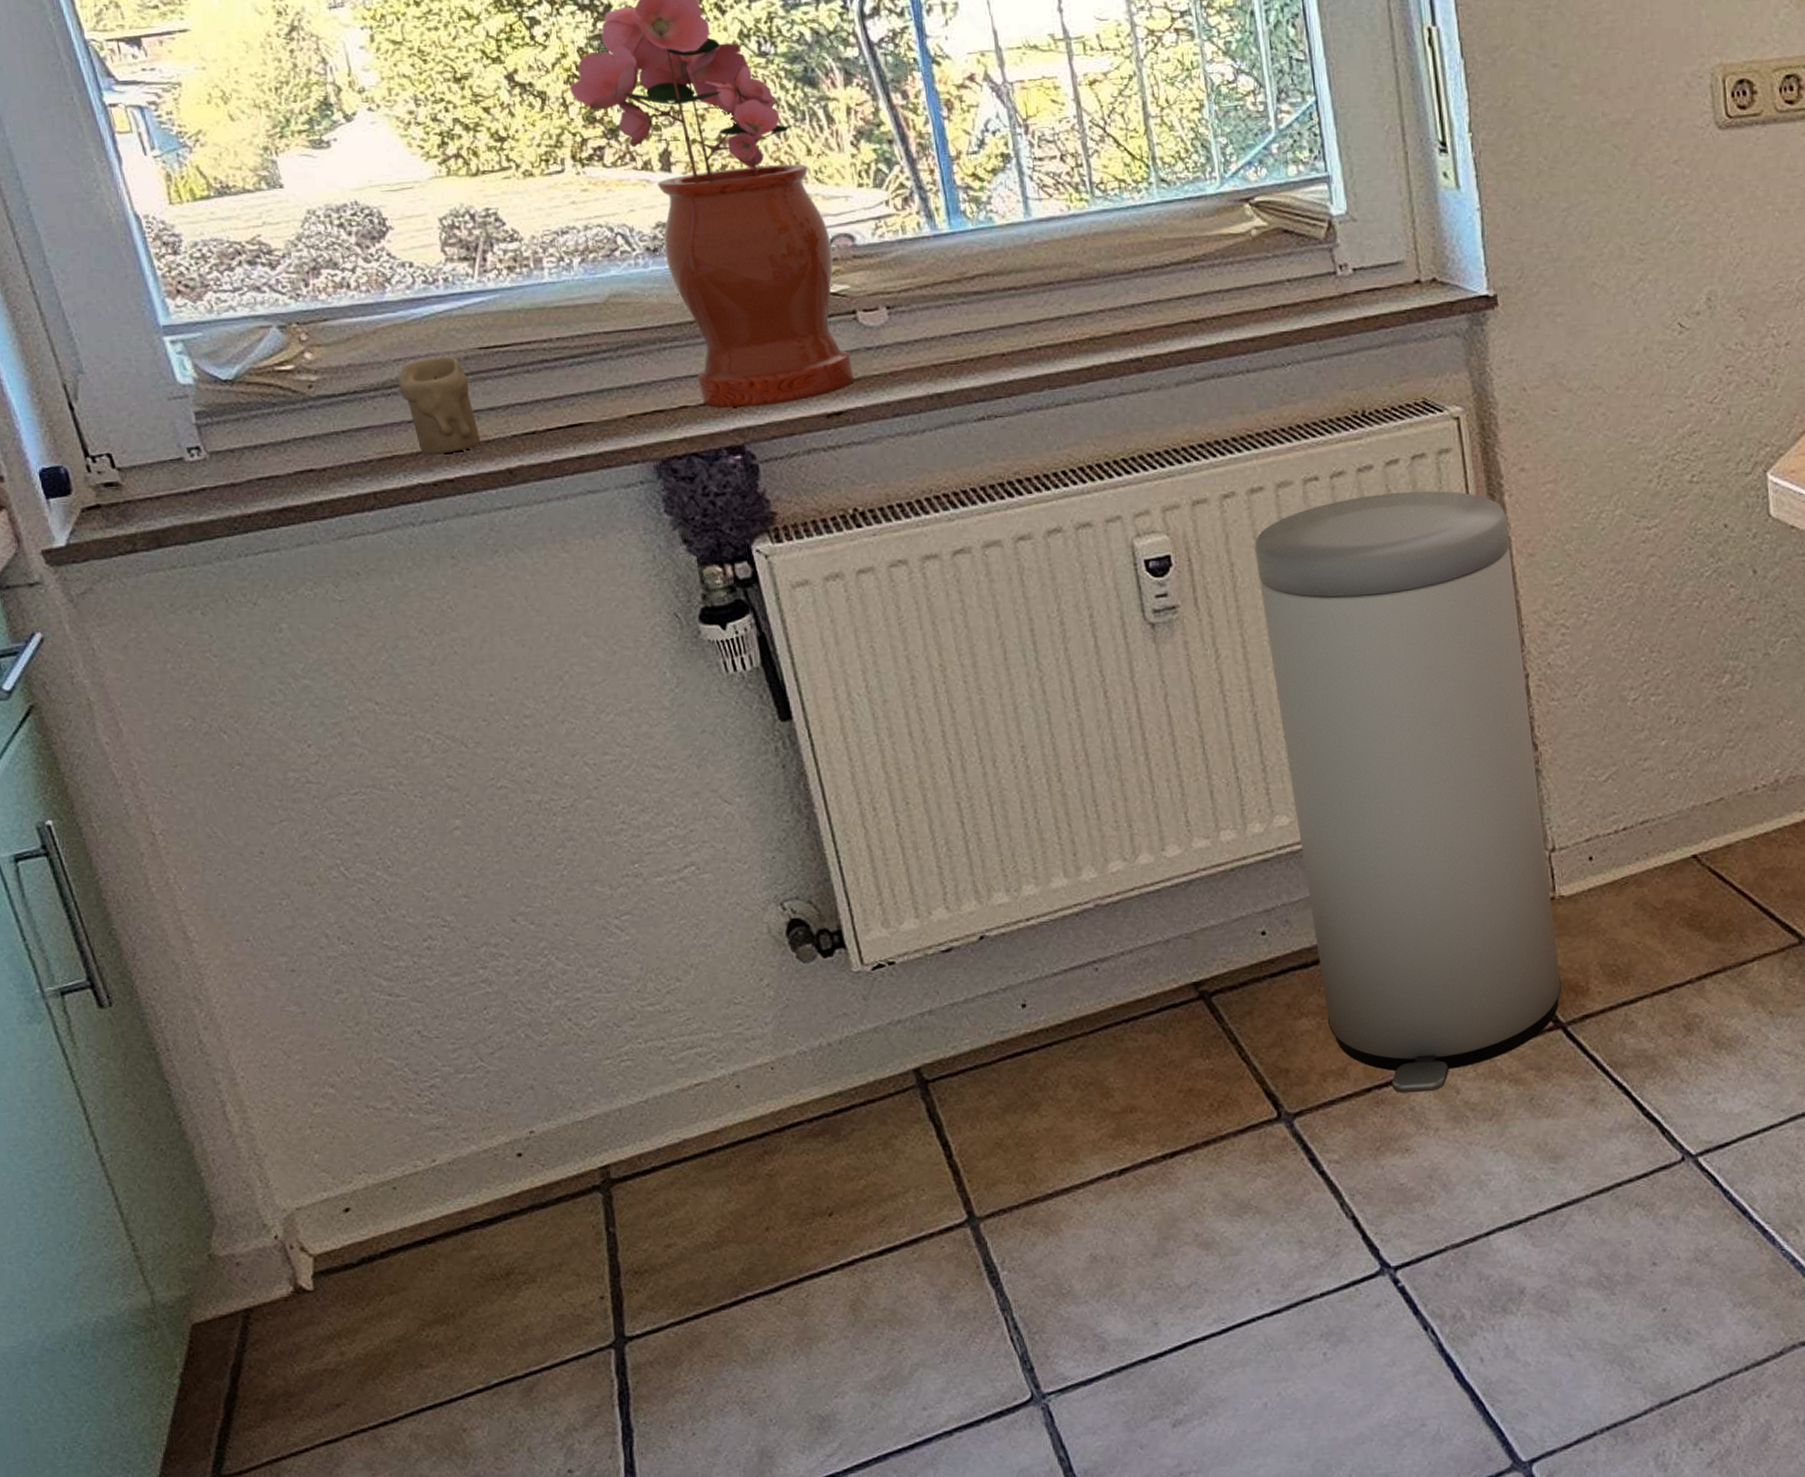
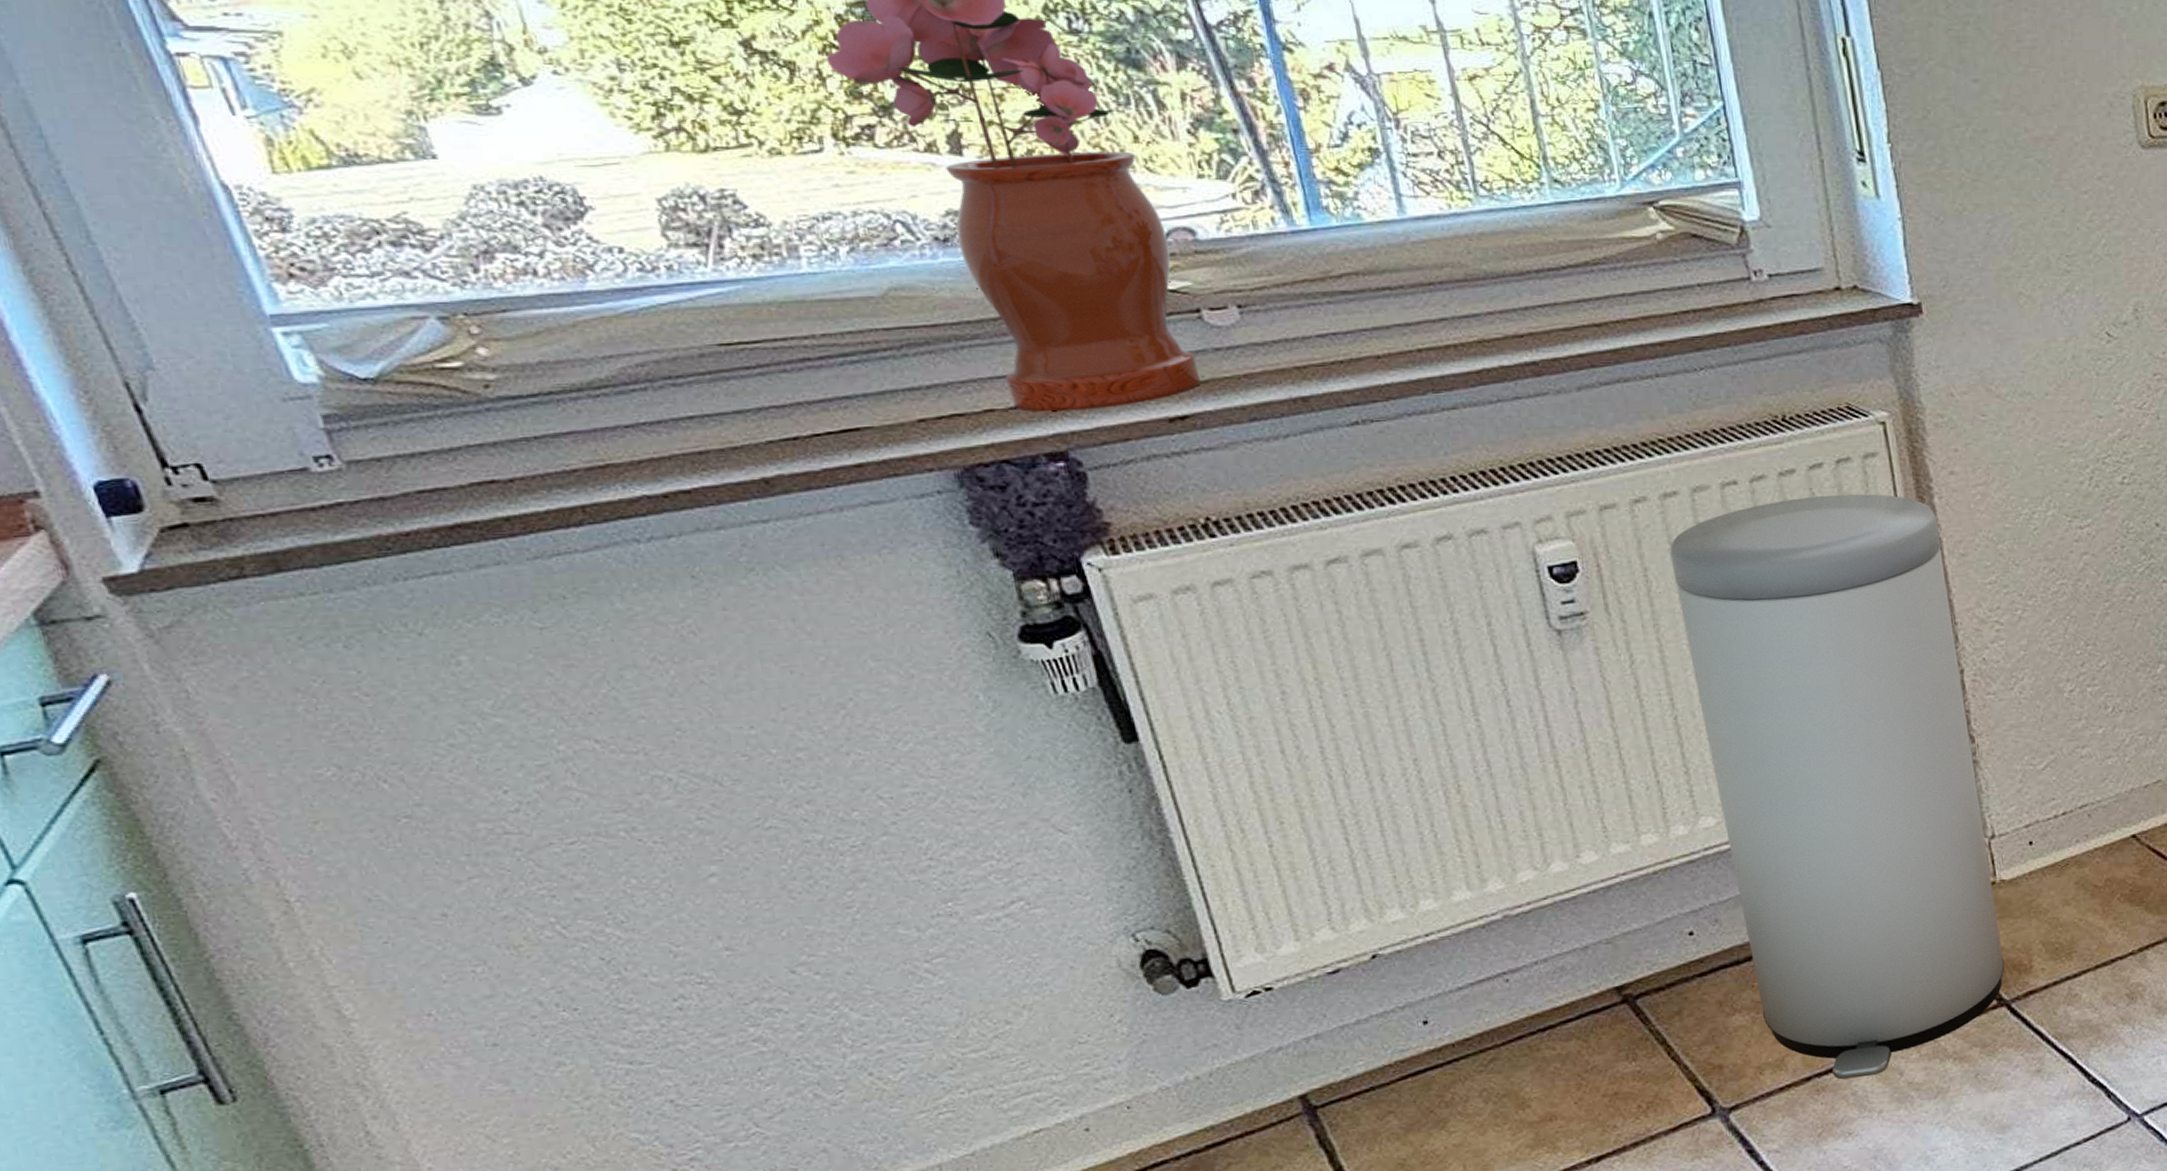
candle: present [398,356,481,455] -> none [609,353,726,464]

